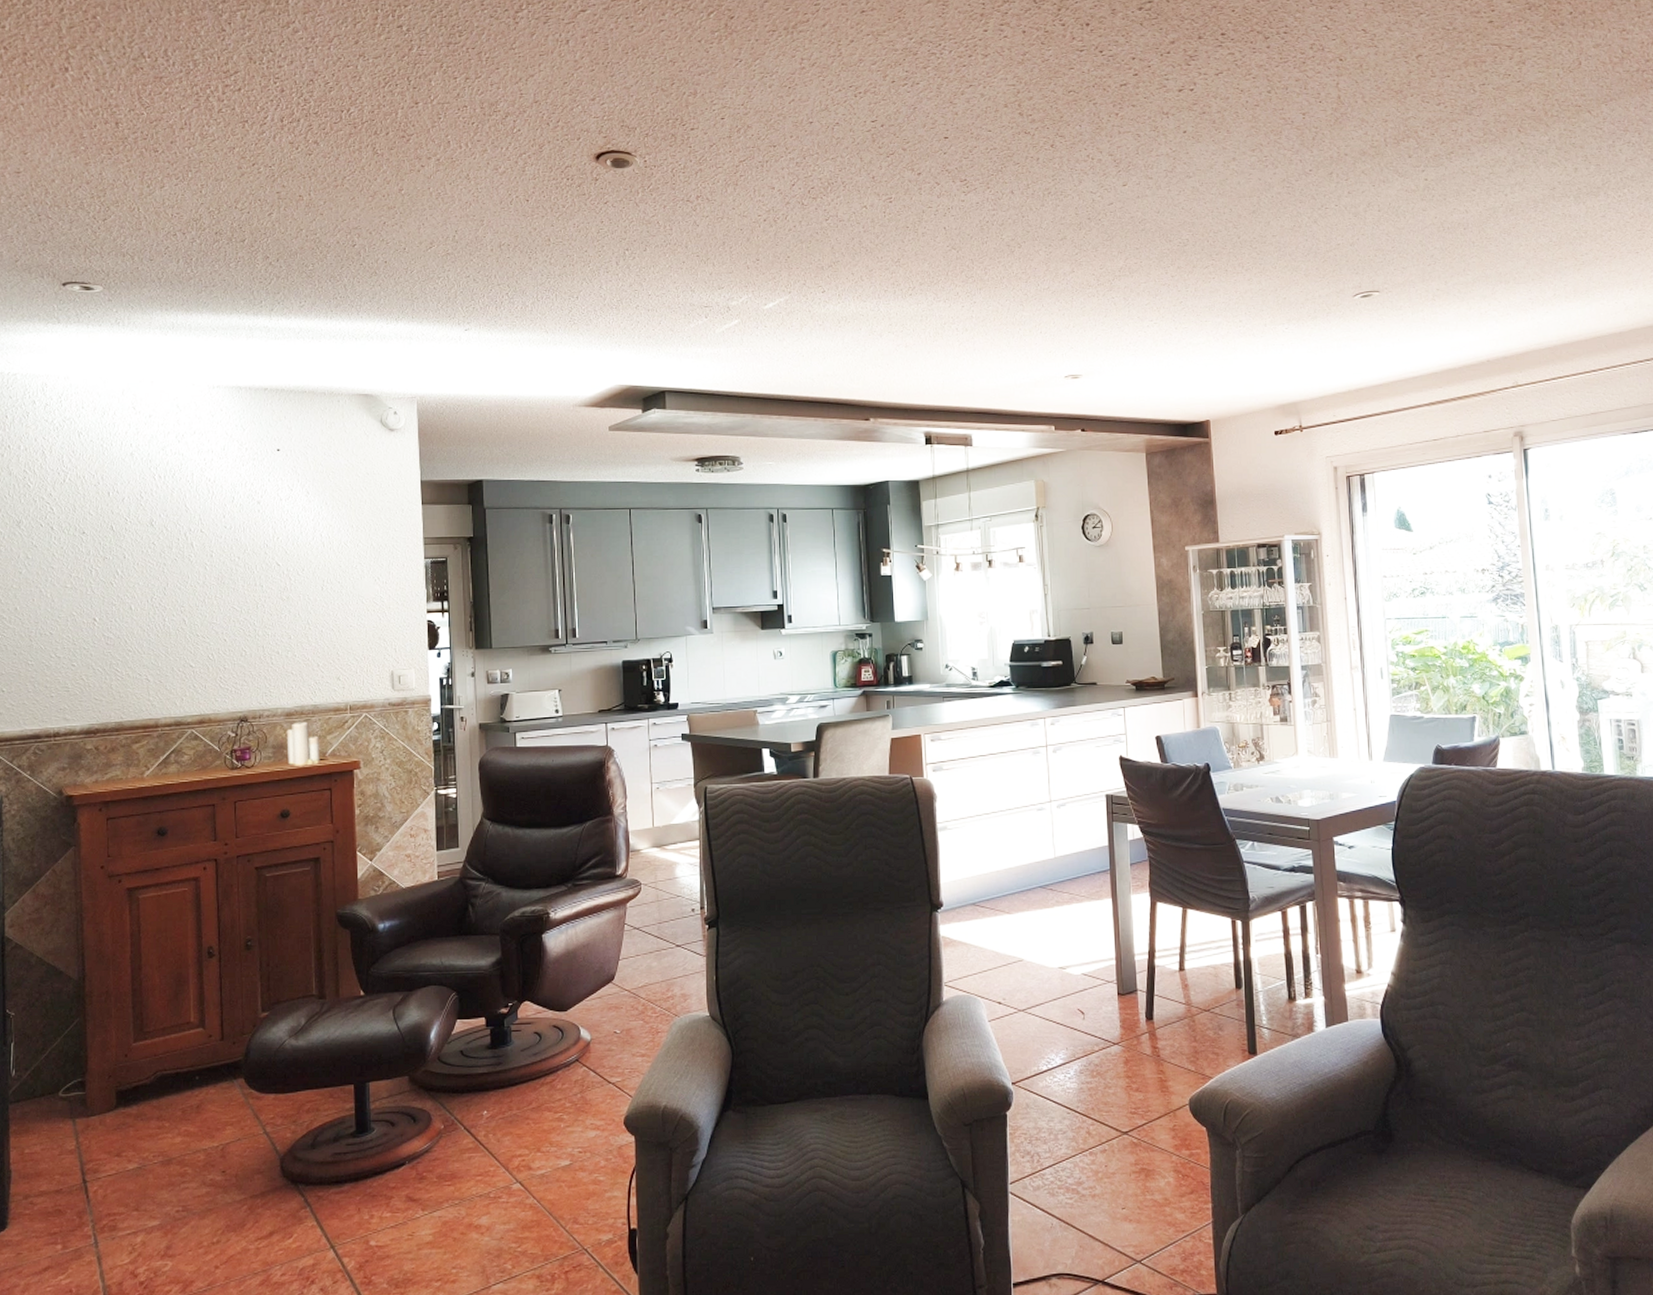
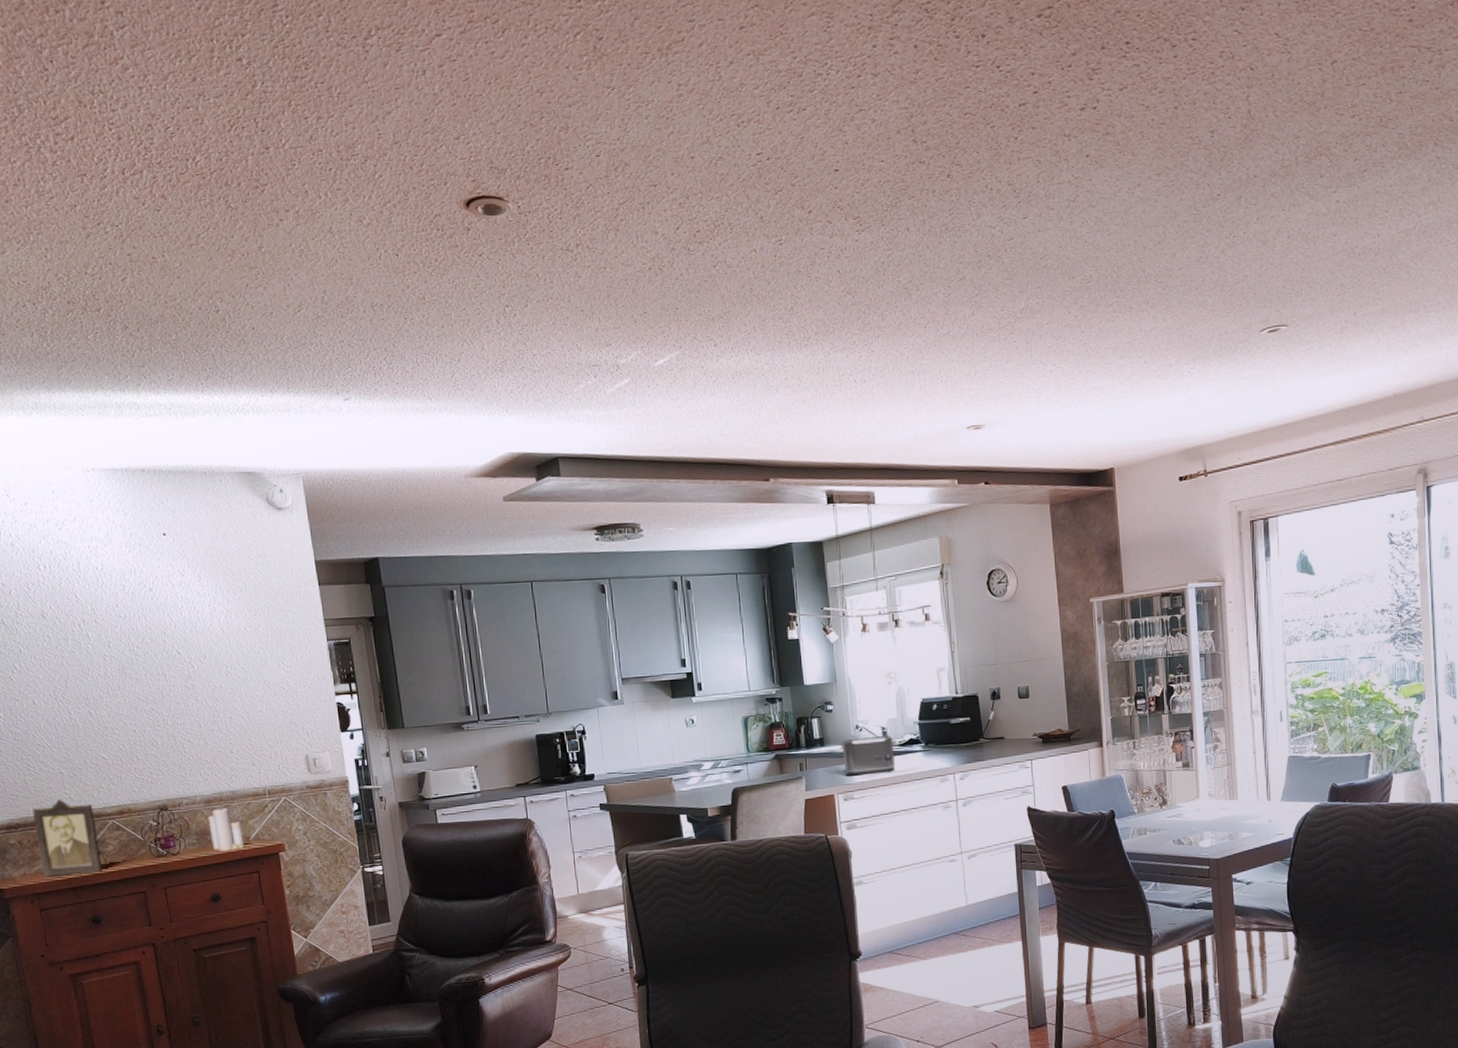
photo frame: none [113,706,182,785] -> present [32,799,110,877]
toaster: none [931,677,987,716] -> present [842,736,897,776]

